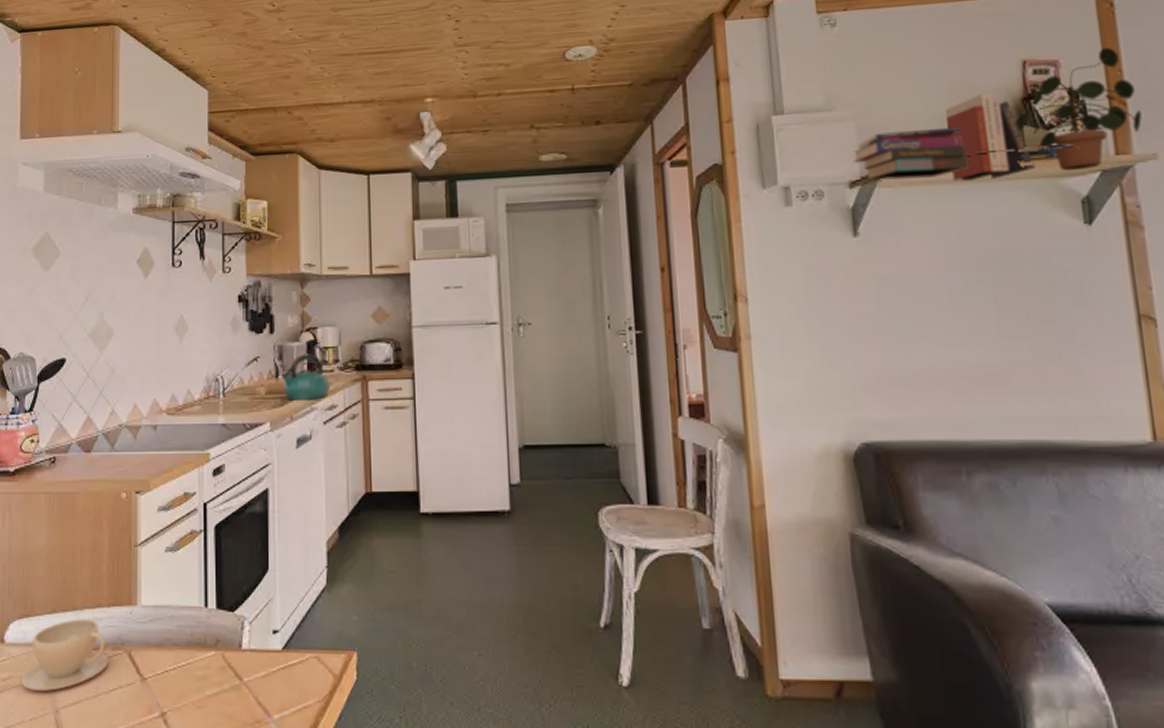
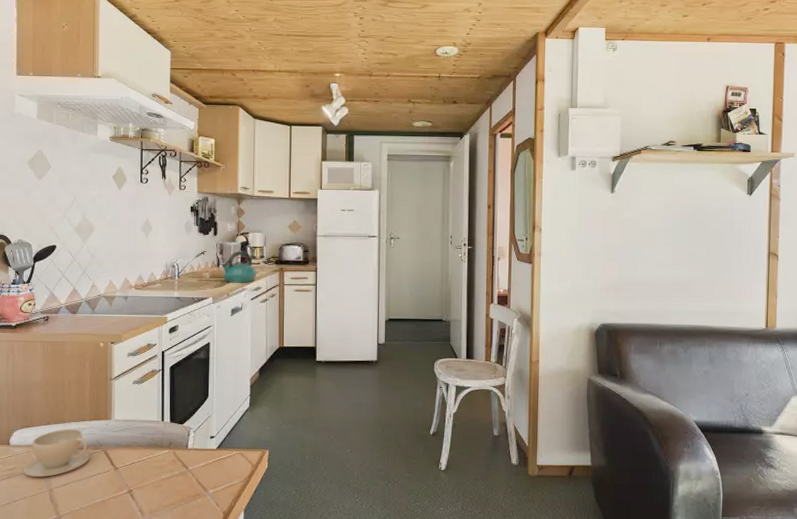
books: present [852,126,970,181] -> none [616,125,687,158]
books: present [946,93,1035,182] -> none [675,105,725,163]
potted plant: present [1015,47,1142,172] -> none [717,82,789,161]

